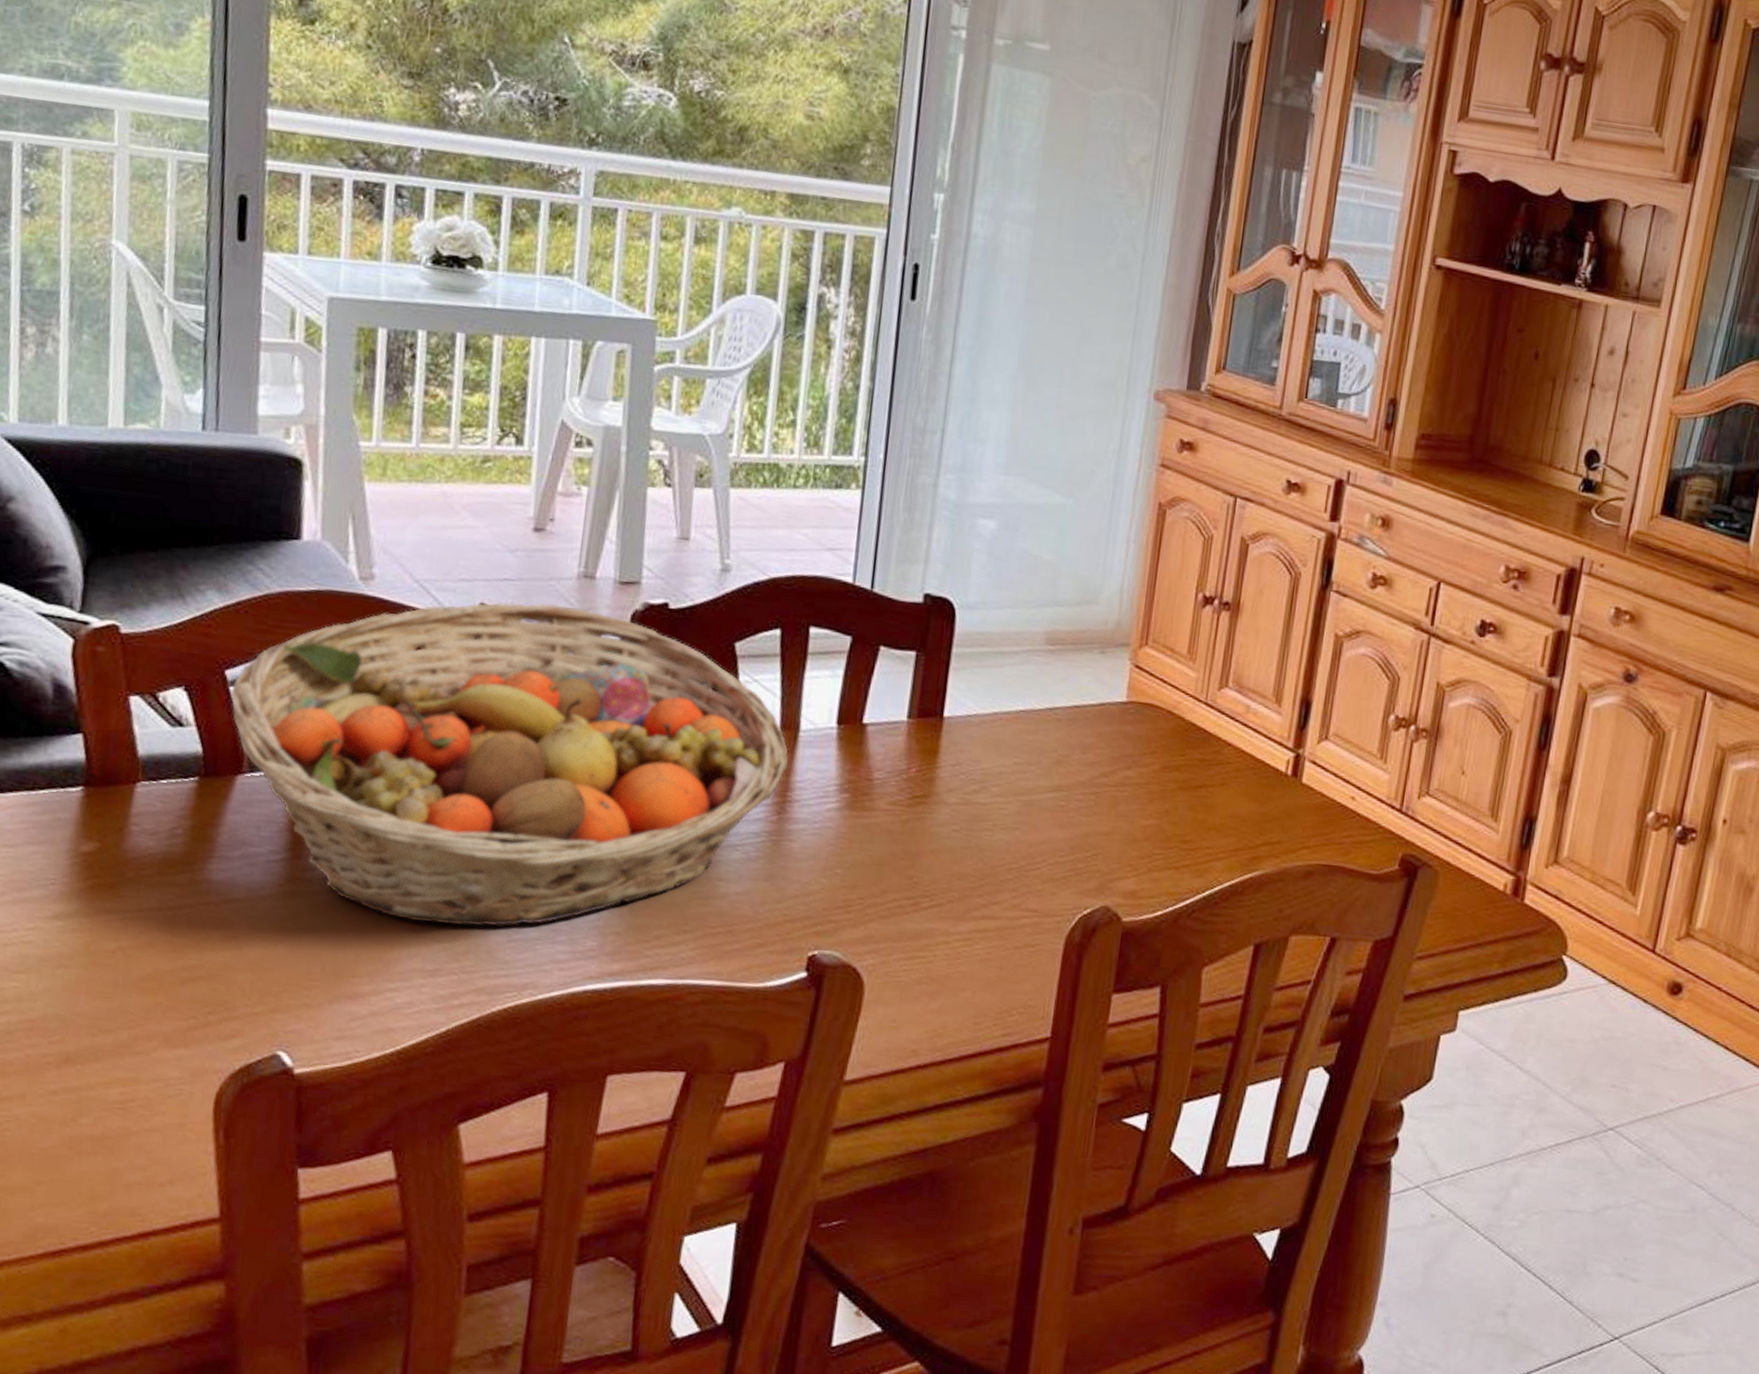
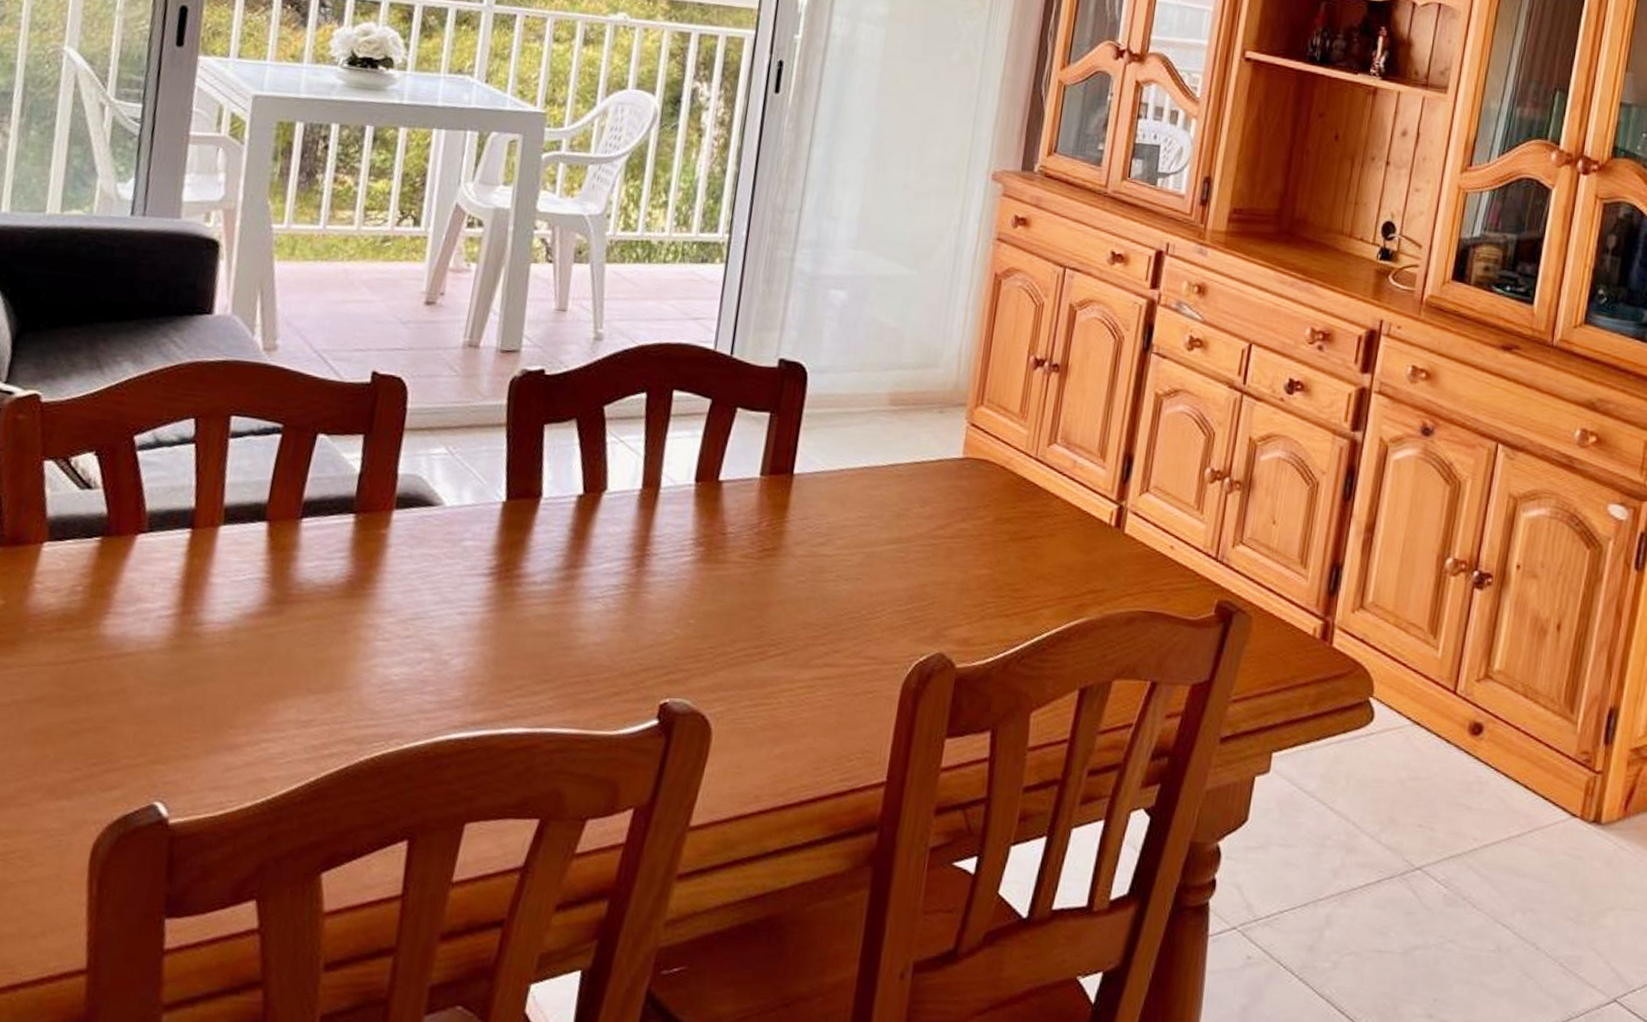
fruit basket: present [230,602,789,927] -> none [137,370,650,678]

